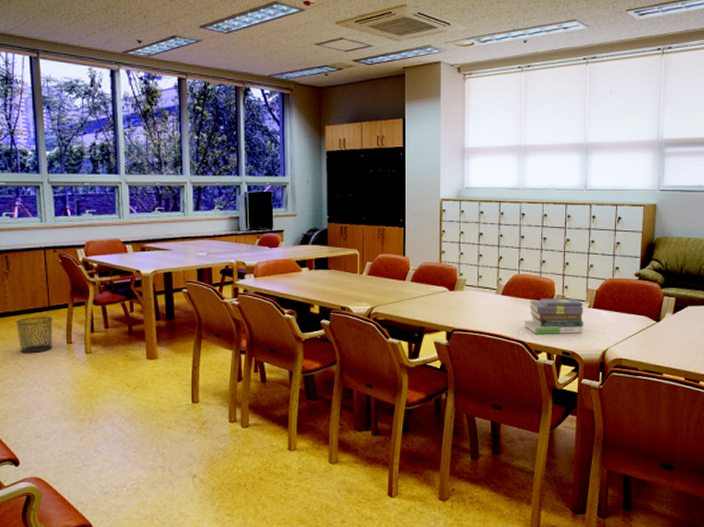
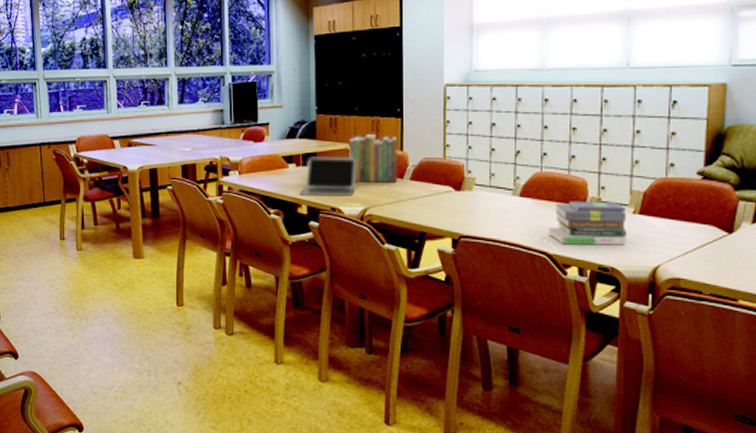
waste bin: present [15,315,53,354] -> none [15,210,48,249]
laptop: none [312,261,364,298] -> present [299,156,356,198]
books: none [358,241,401,285] -> present [349,134,398,184]

